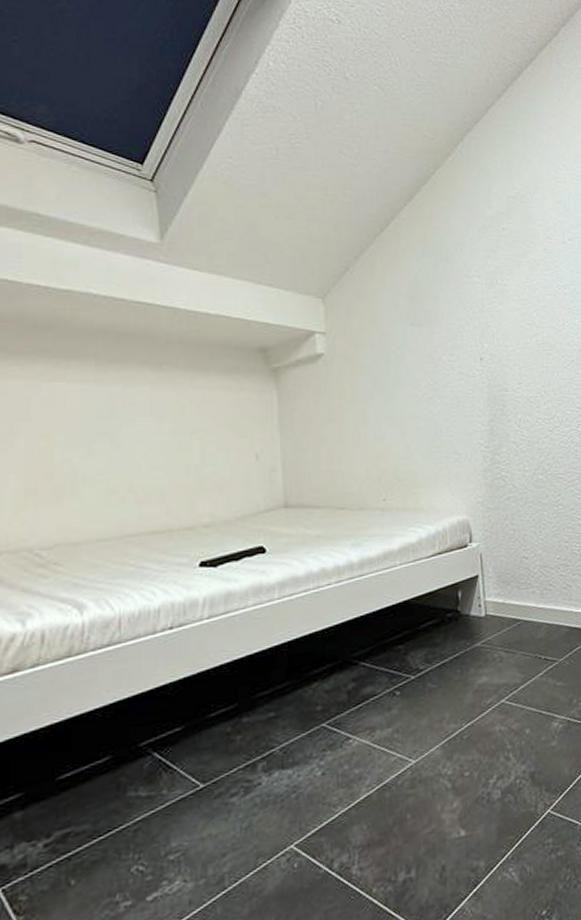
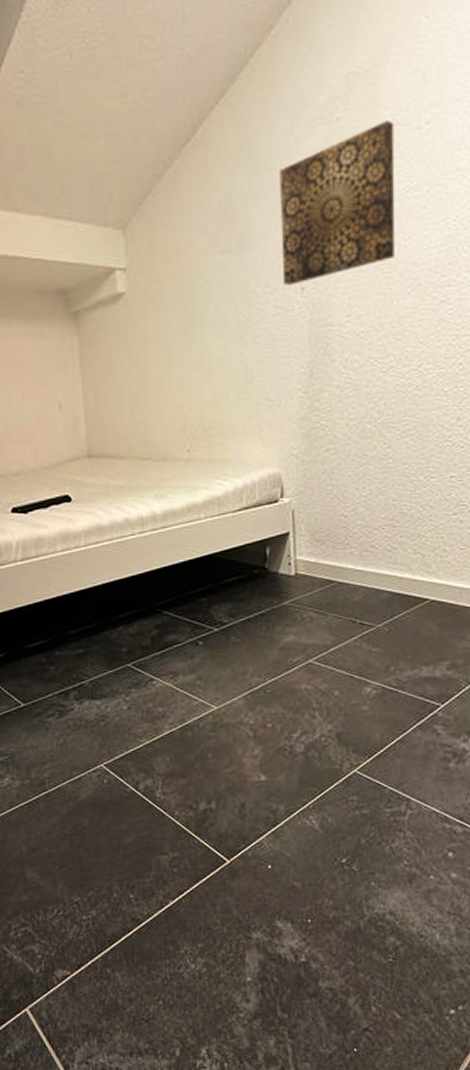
wall art: none [458,234,553,356] -> present [279,119,396,286]

